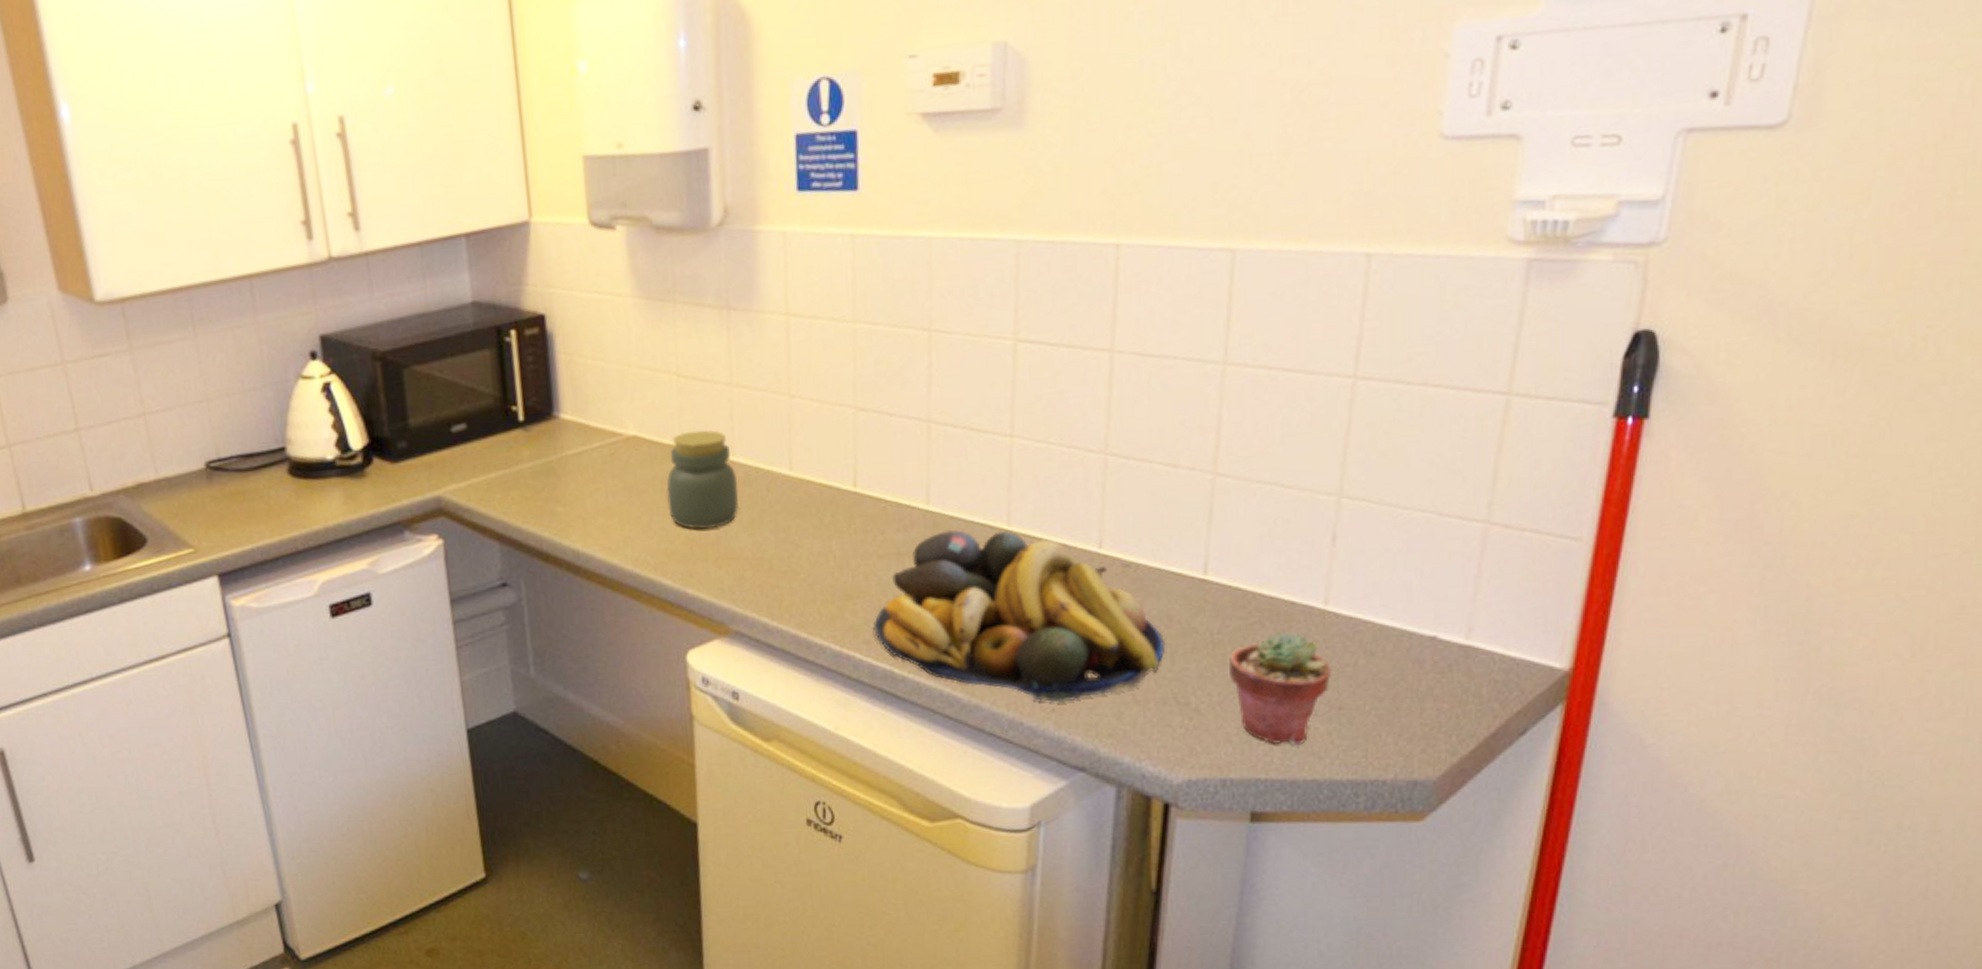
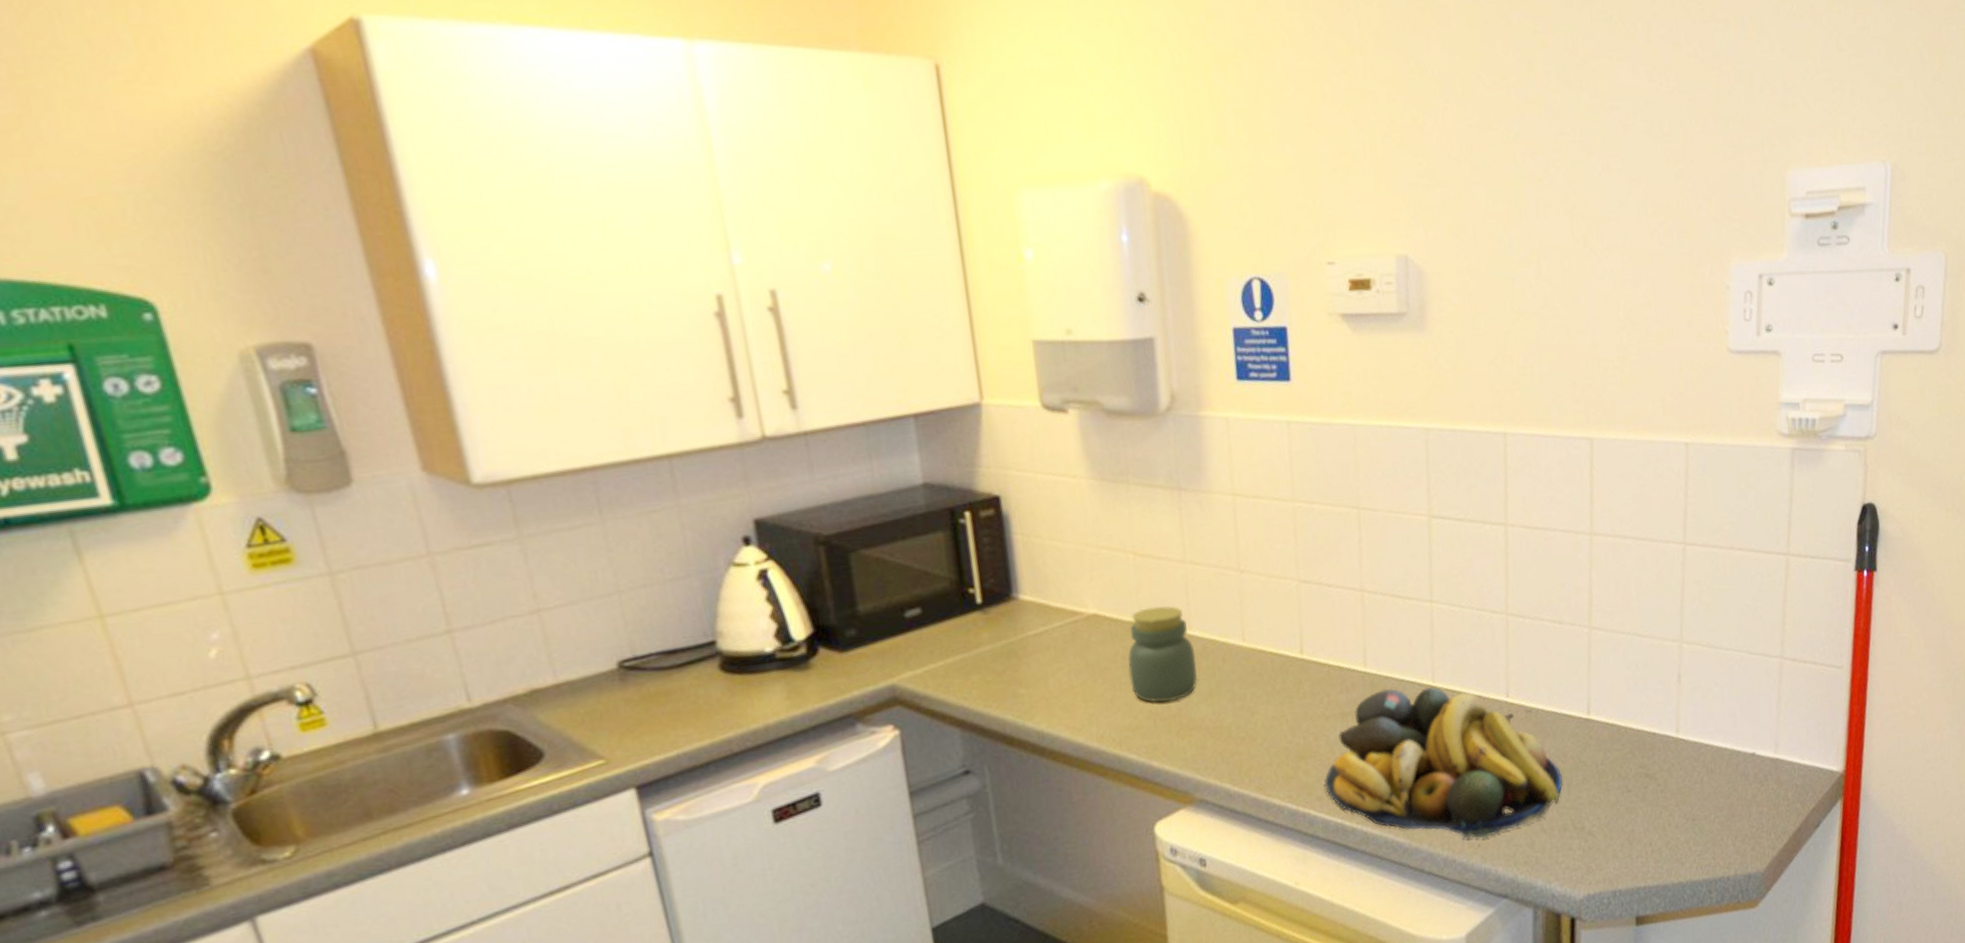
potted succulent: present [1229,631,1332,746] -> none [1611,758,1686,856]

